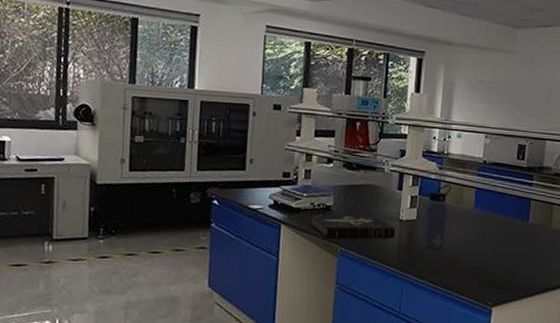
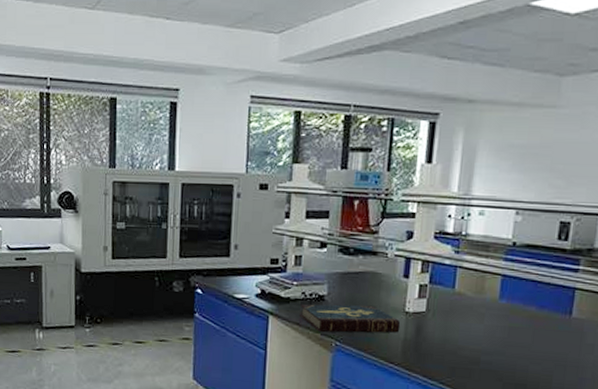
water bottle: present [422,184,452,250] -> none [433,271,471,347]

